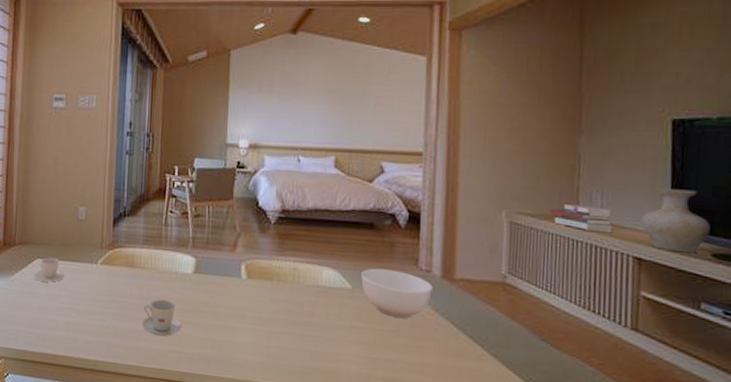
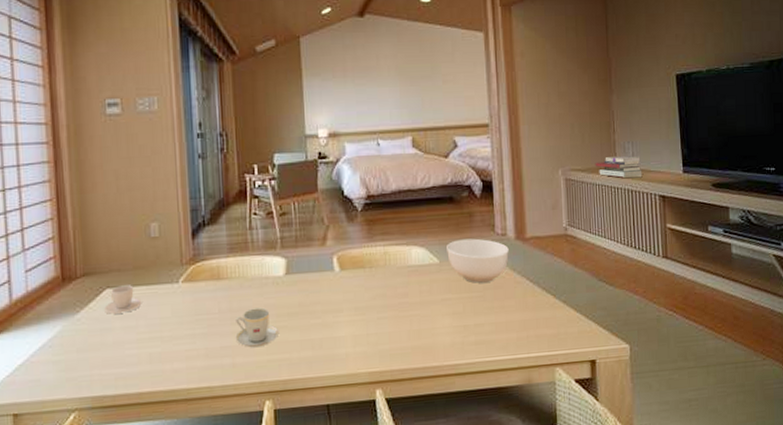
vase: present [641,188,710,254] -> none [662,133,709,187]

